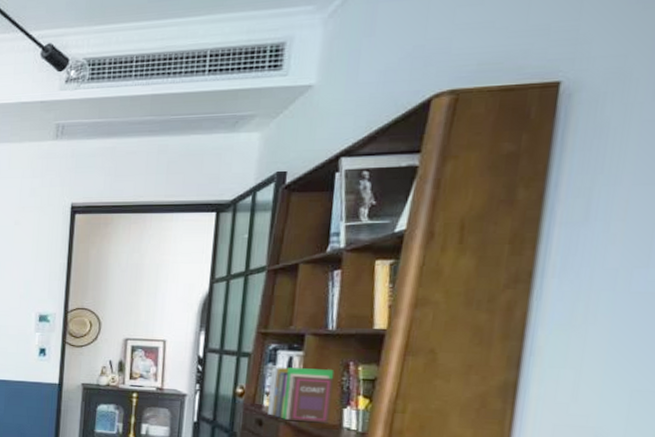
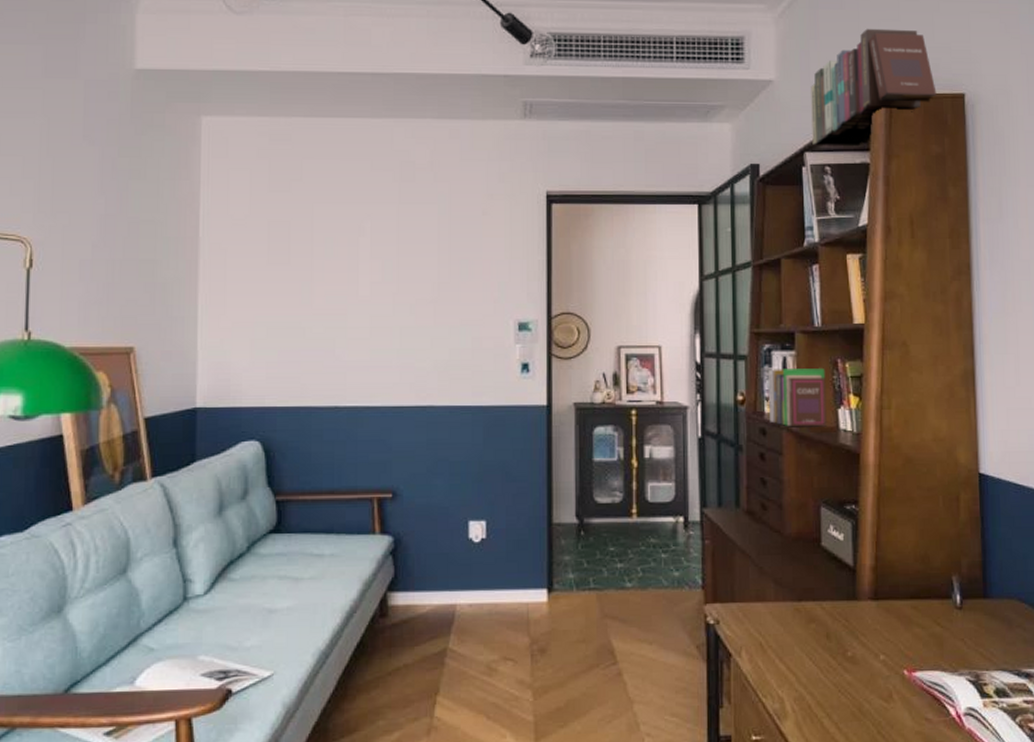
books: none [351,14,521,150] -> present [811,28,937,147]

